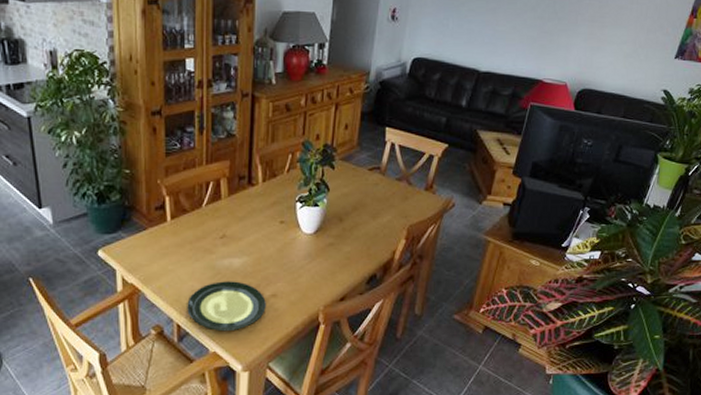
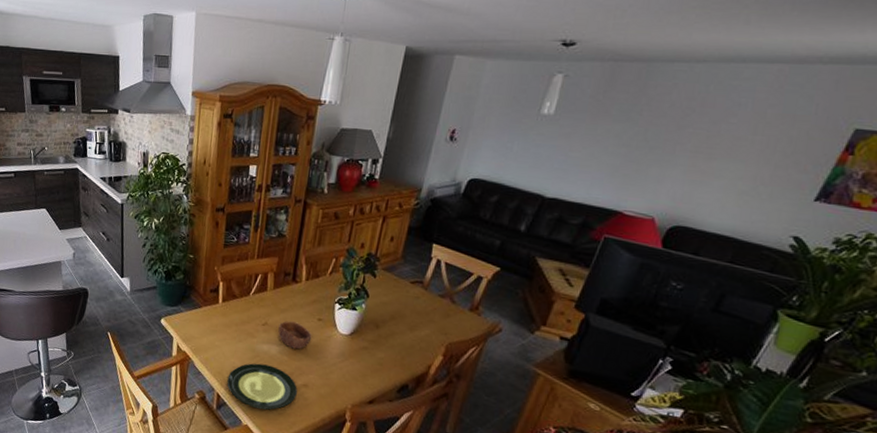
bowl: none [239,229,276,258] -> present [278,321,312,350]

